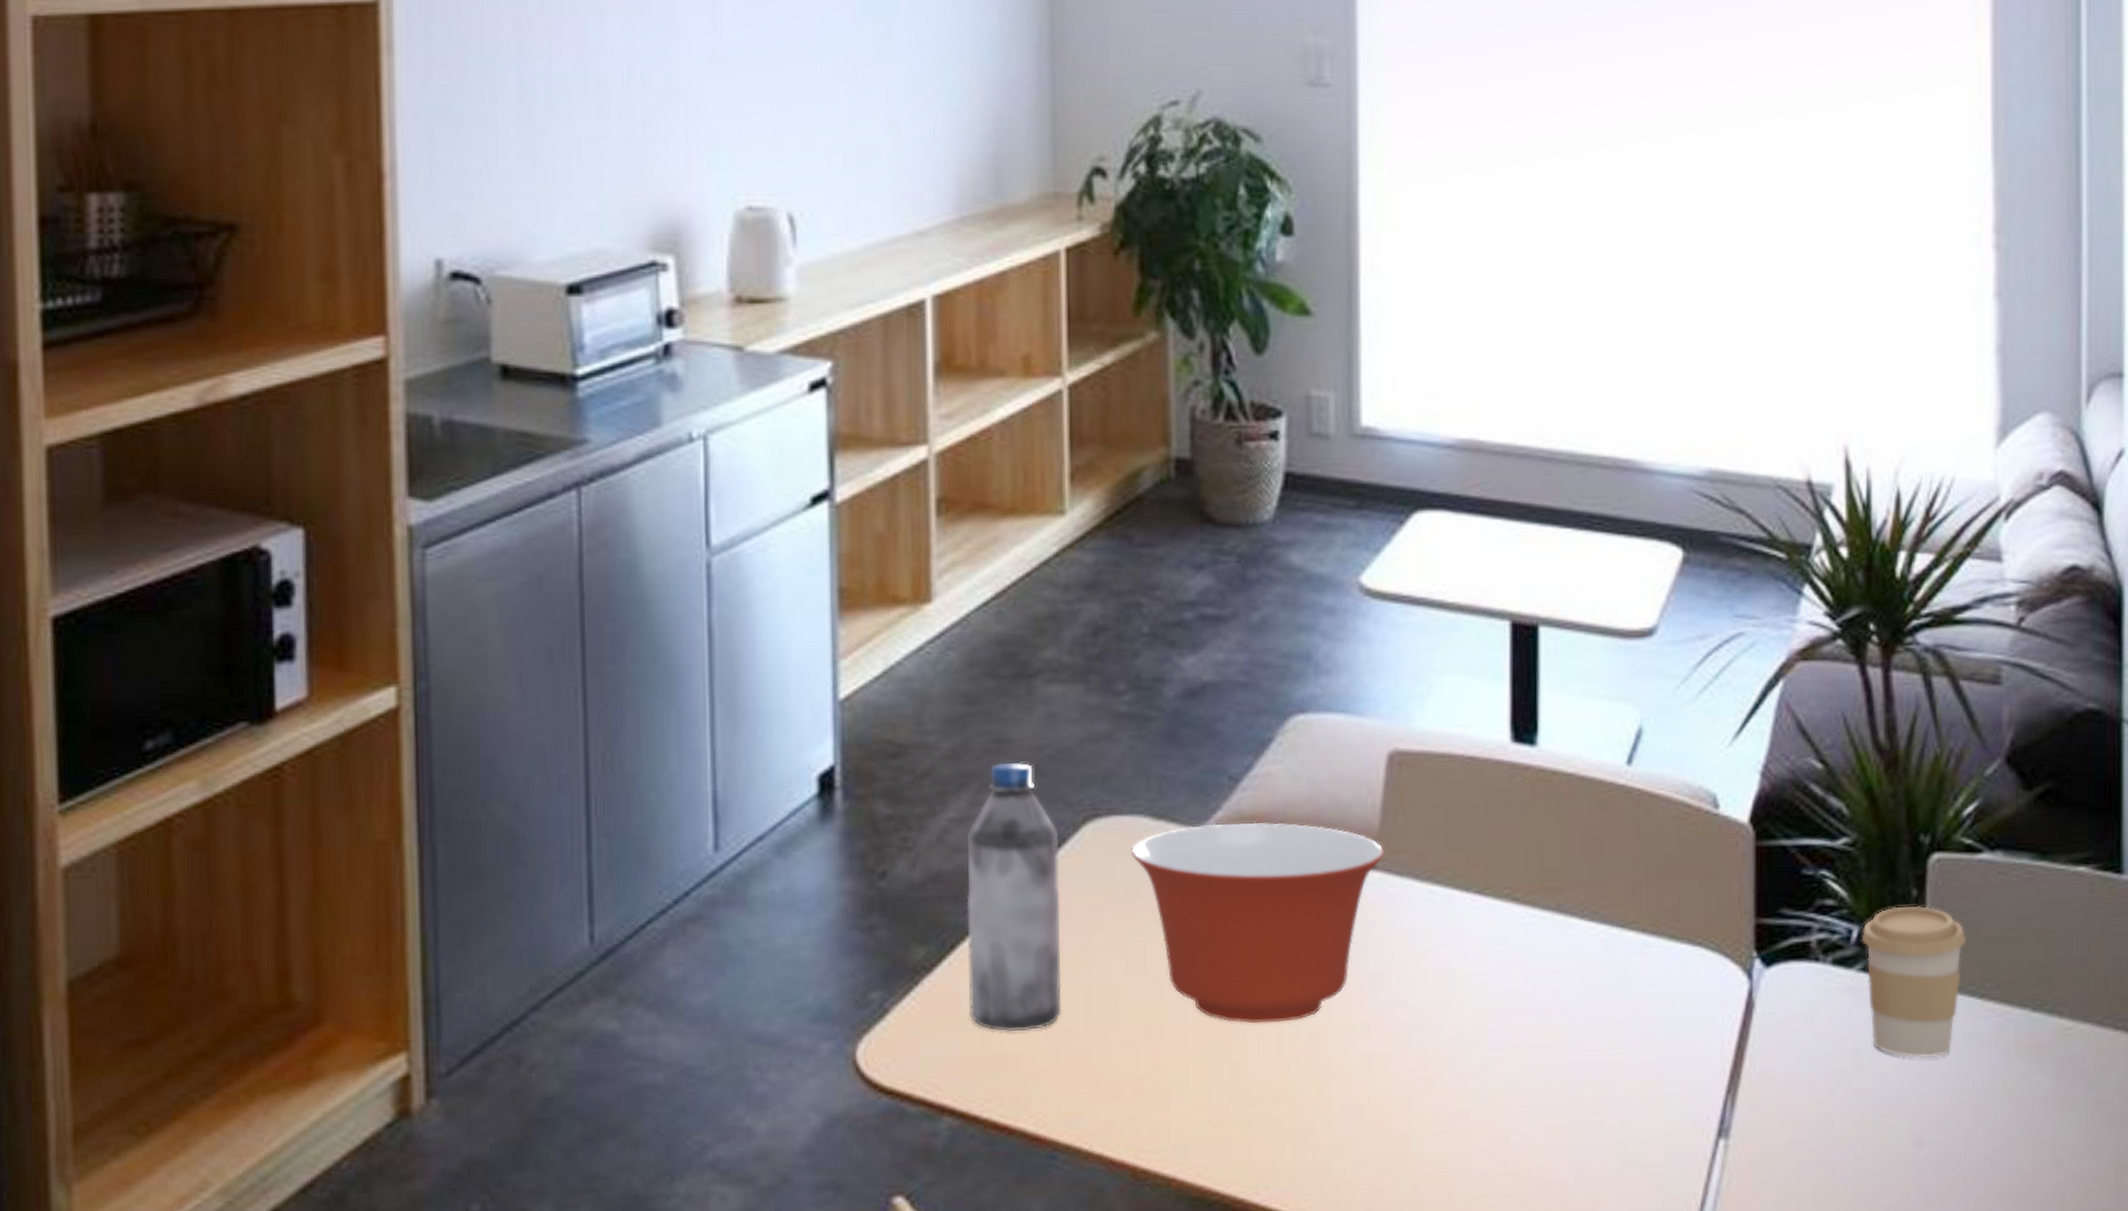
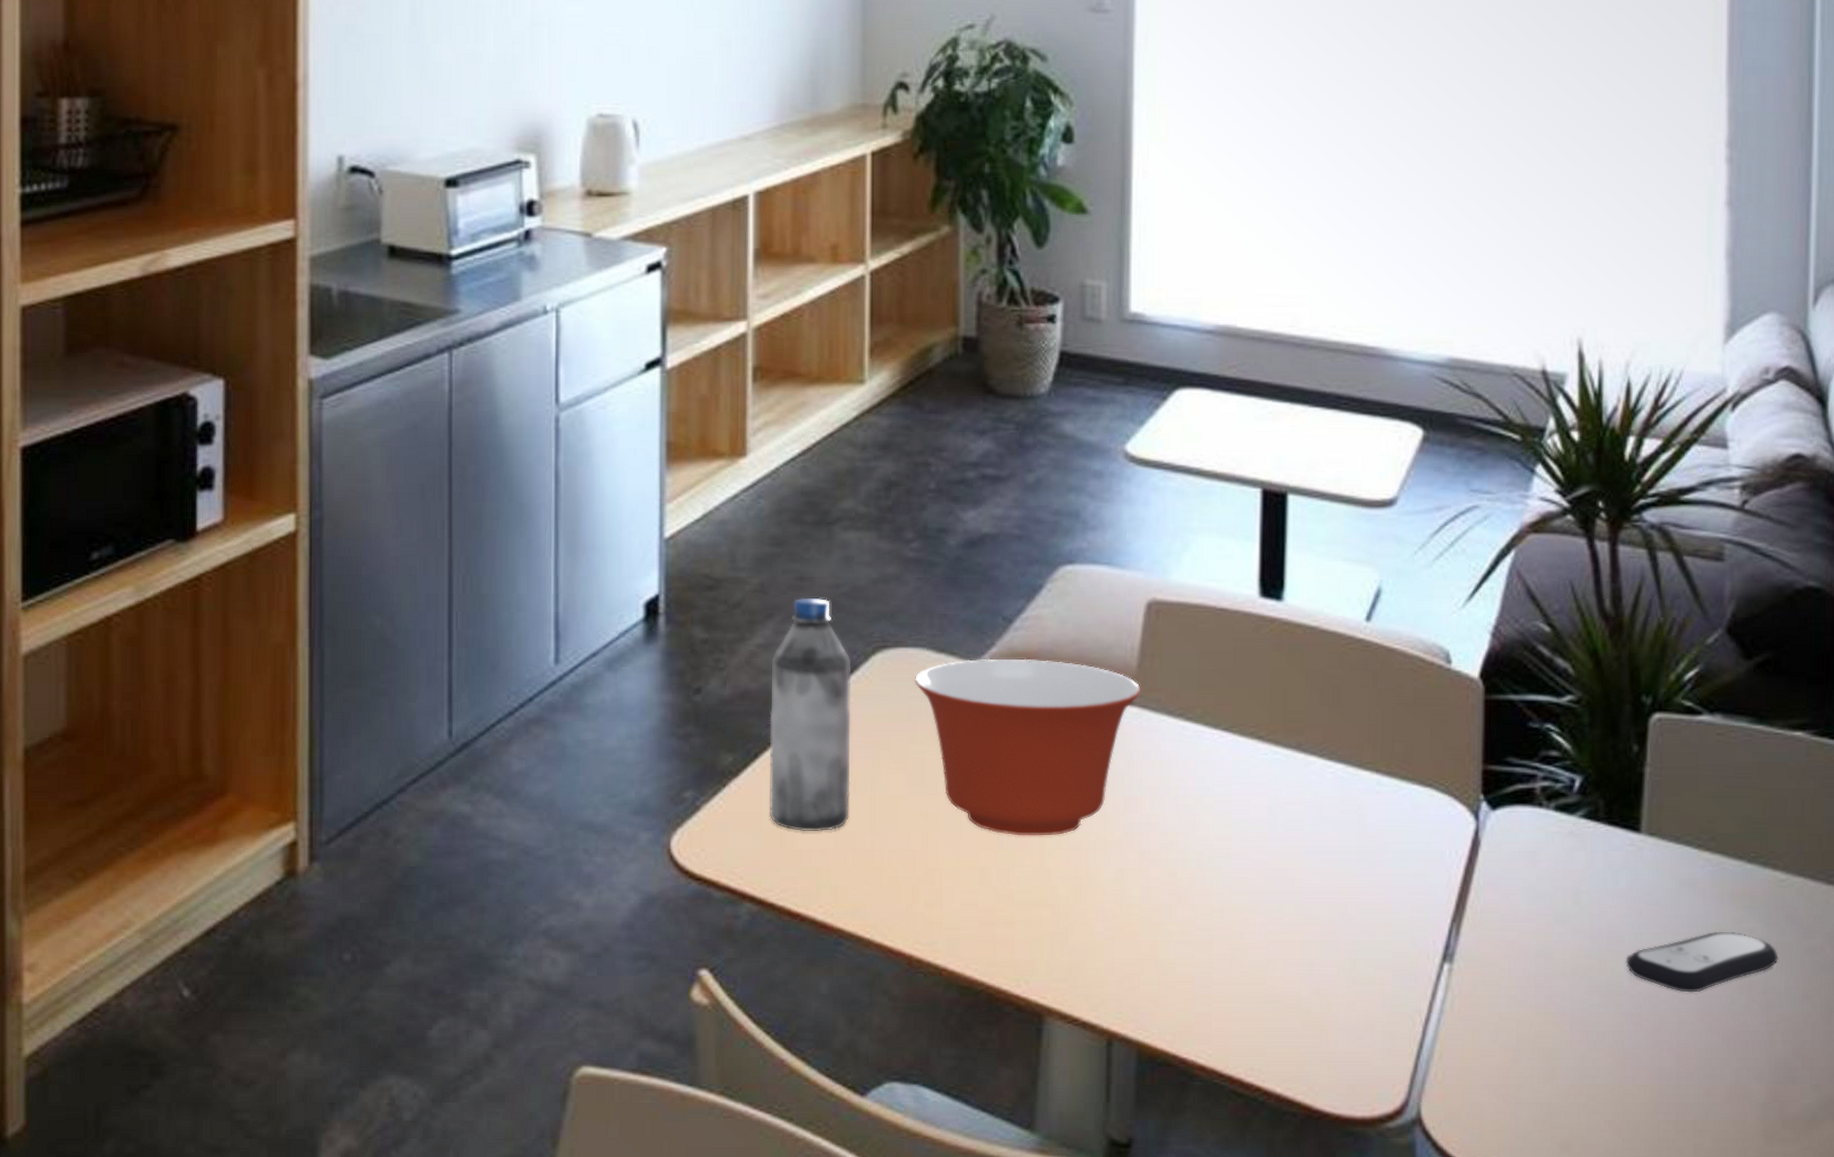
coffee cup: present [1861,905,1967,1059] -> none [1583,760,1685,901]
remote control: none [1910,1086,2067,1156] -> present [1626,931,1778,993]

